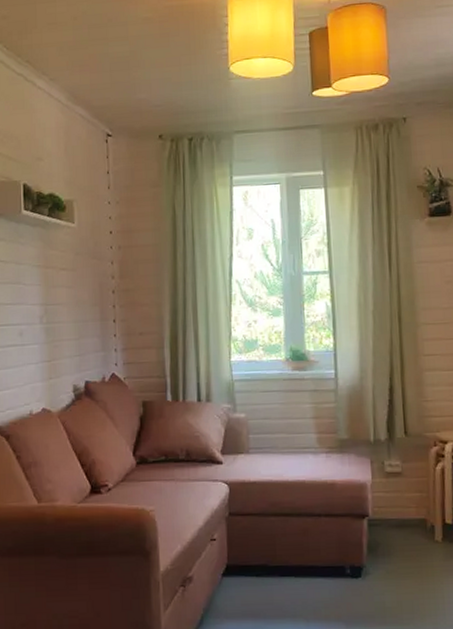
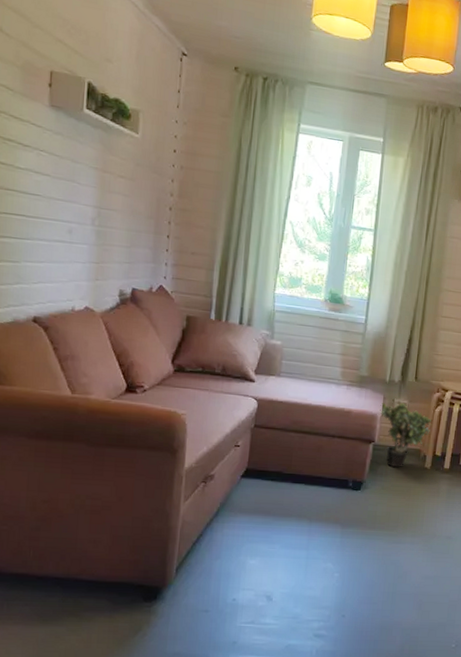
potted plant: none [368,464,435,545] -> present [380,402,432,468]

